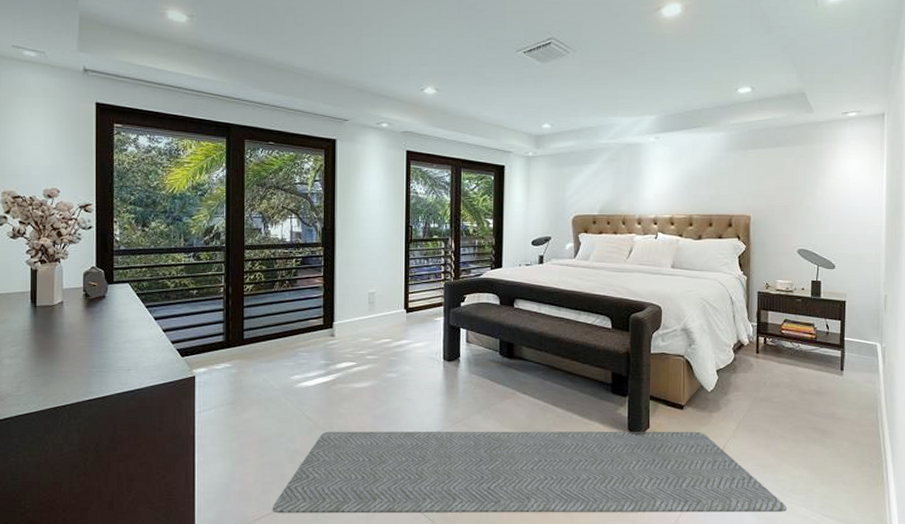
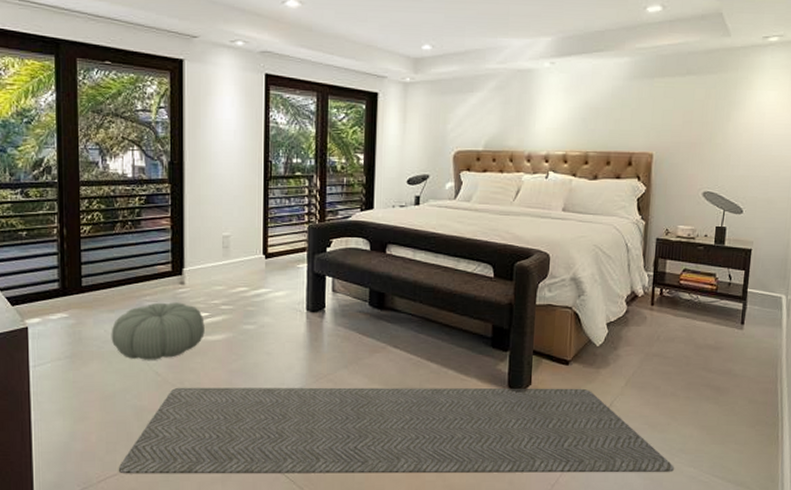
pouf: none [268,353,352,406] -> present [111,302,205,360]

